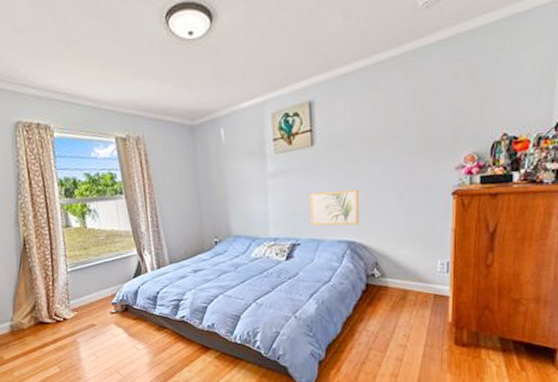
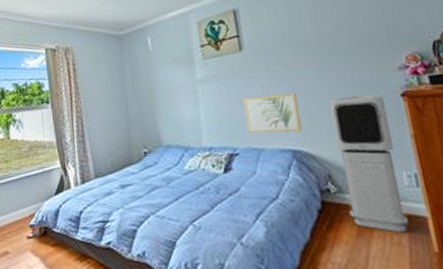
air purifier: none [387,192,437,308] -> present [329,94,408,233]

